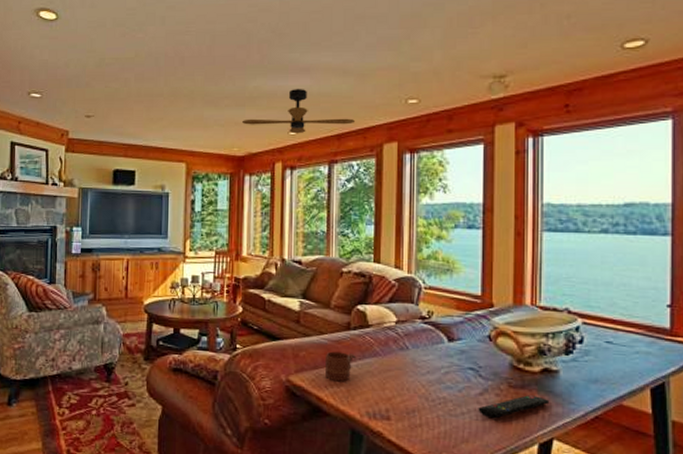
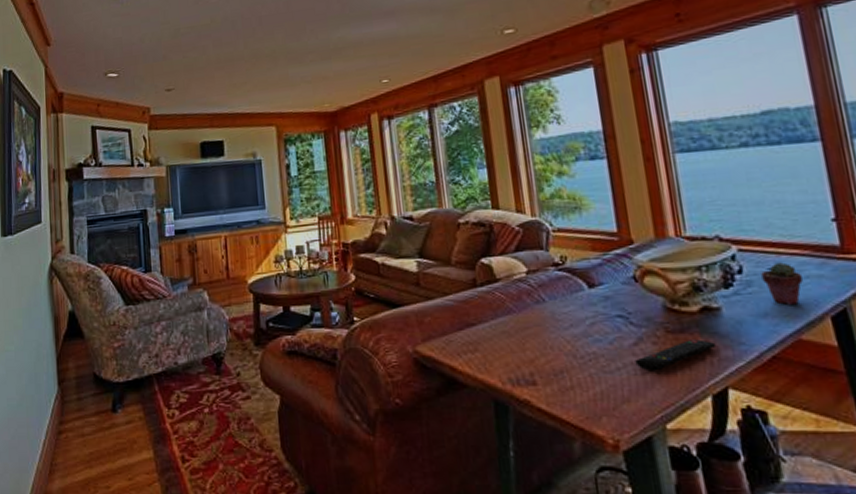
ceiling fan: present [241,88,356,134] -> none [329,33,451,82]
mug: present [325,351,357,382] -> none [453,313,489,347]
potted succulent: none [599,337,632,375] -> present [761,262,803,305]

